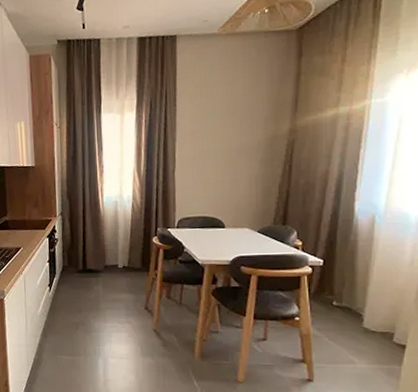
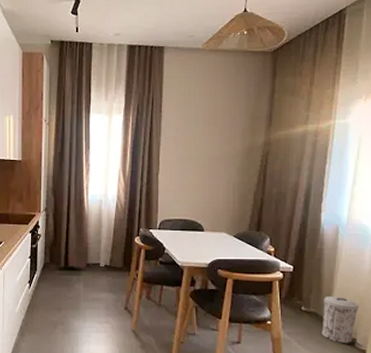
trash can: none [356,289,399,339] -> present [322,295,359,344]

